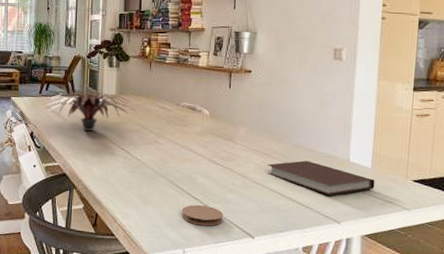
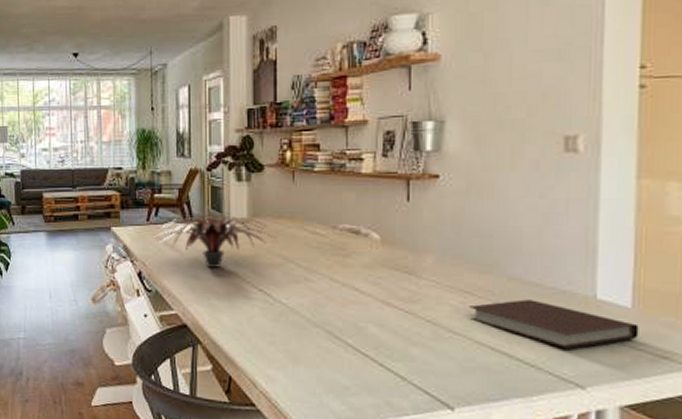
coaster: present [181,204,224,226] -> none [346,363,407,393]

